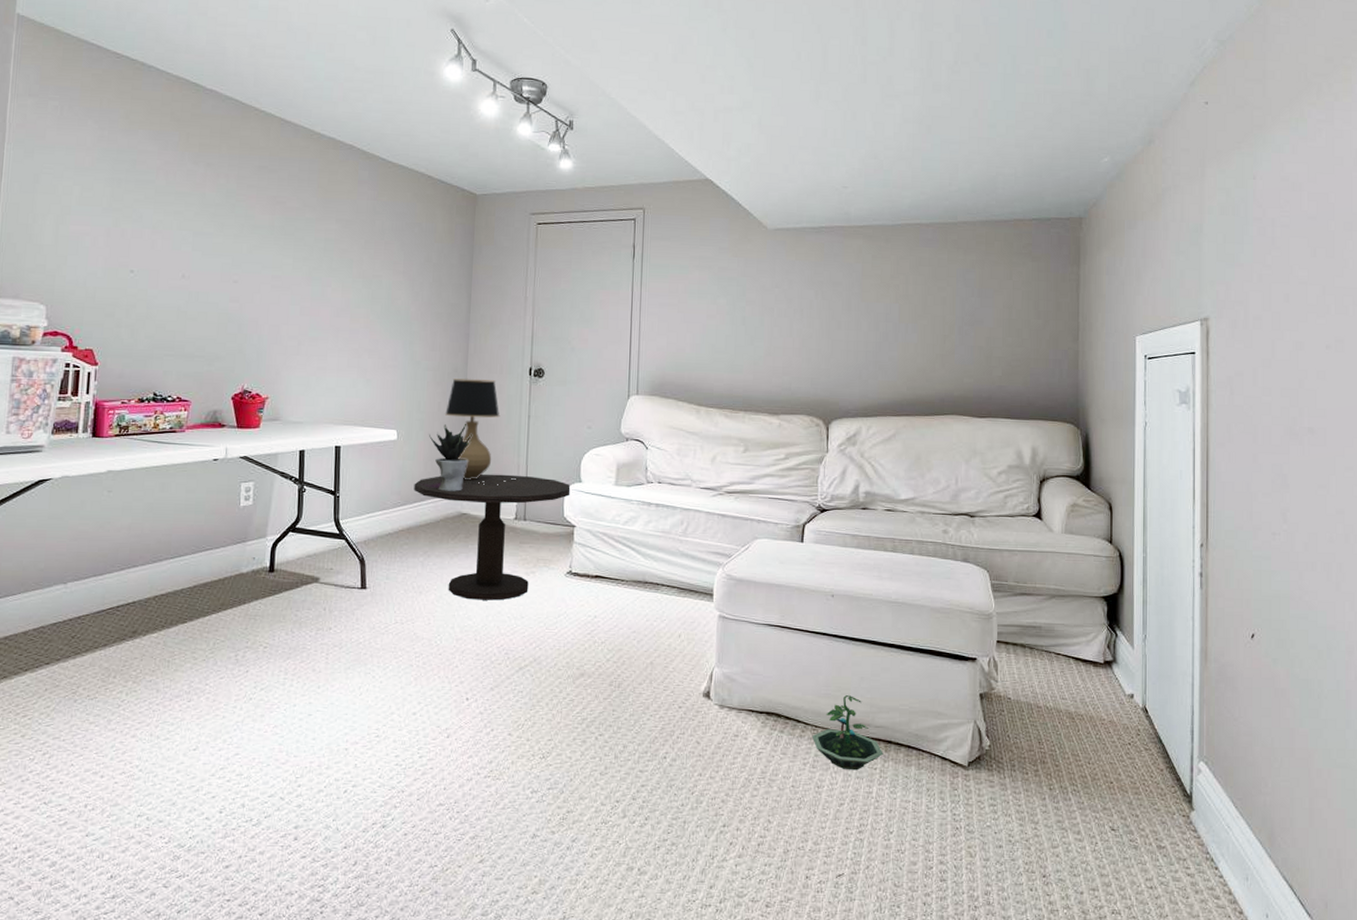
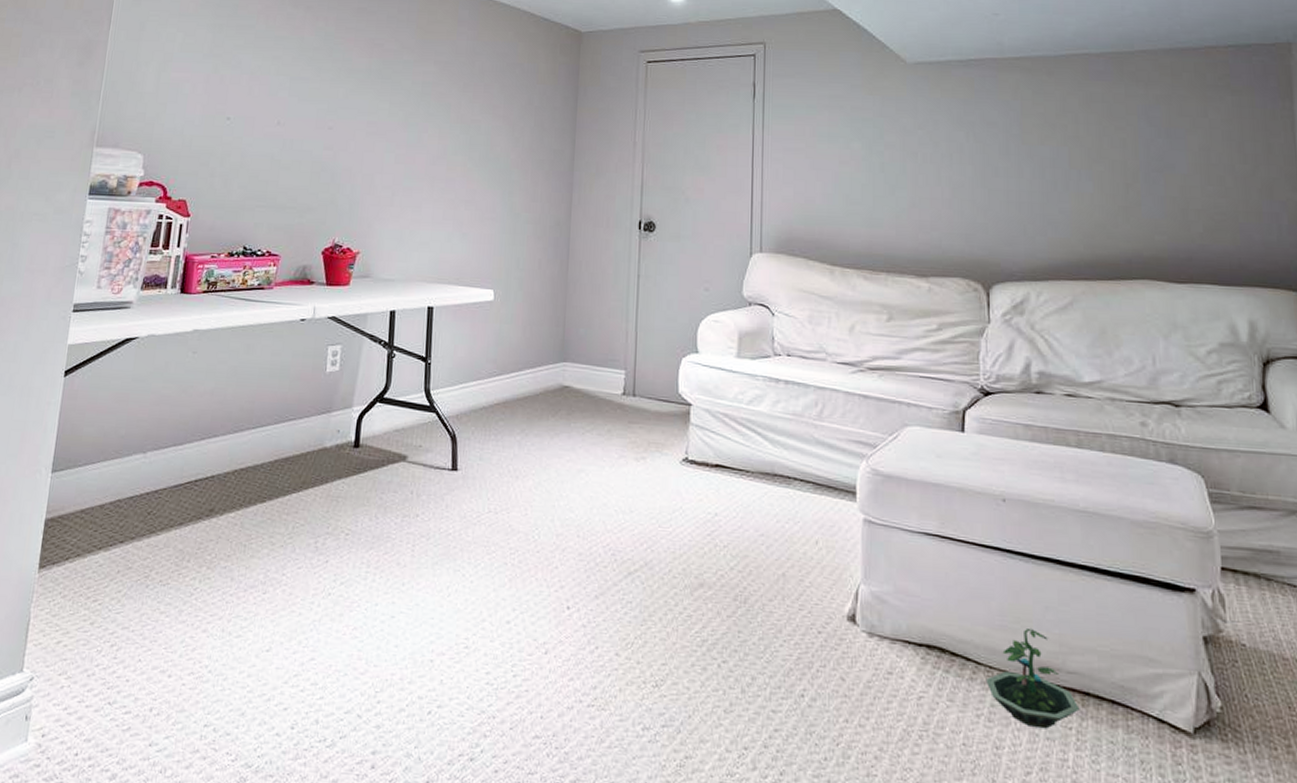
side table: present [414,473,571,601] -> none [511,341,686,490]
potted plant: present [429,424,472,492] -> none [528,284,575,361]
table lamp: present [444,378,516,485] -> none [545,233,624,355]

